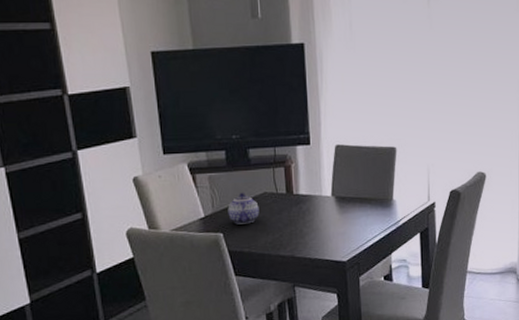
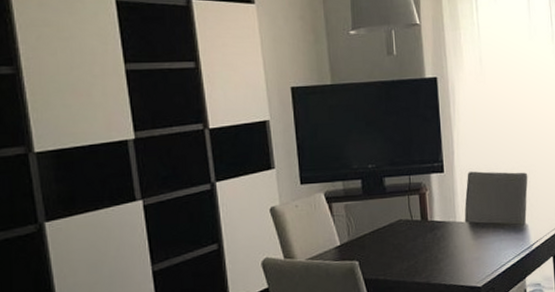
teapot: present [227,192,259,225] -> none [363,219,395,252]

